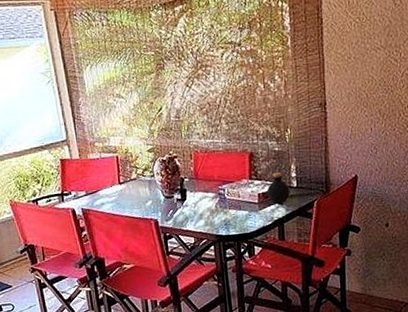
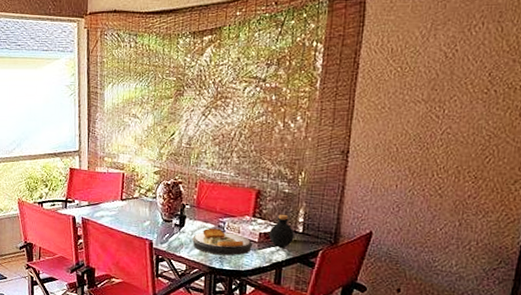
plate: none [196,196,254,222] -> present [192,228,253,256]

